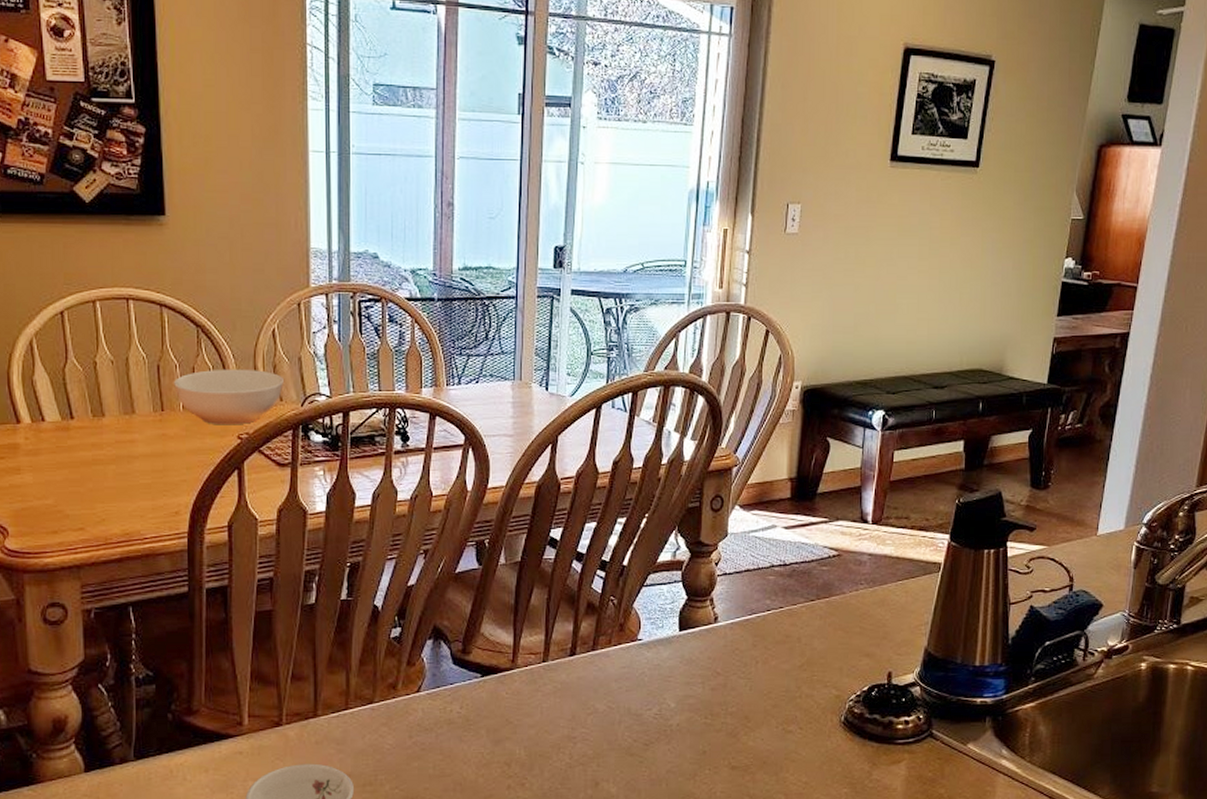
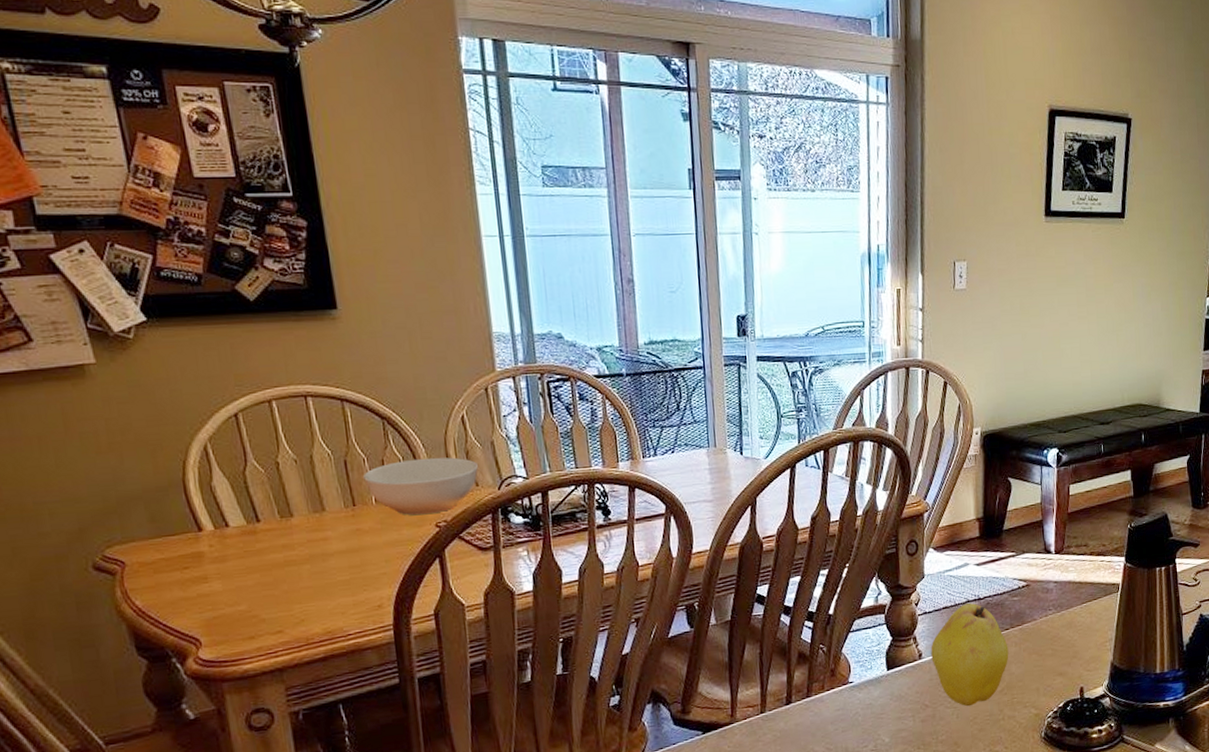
fruit: none [728,568,812,679] -> present [931,603,1009,707]

